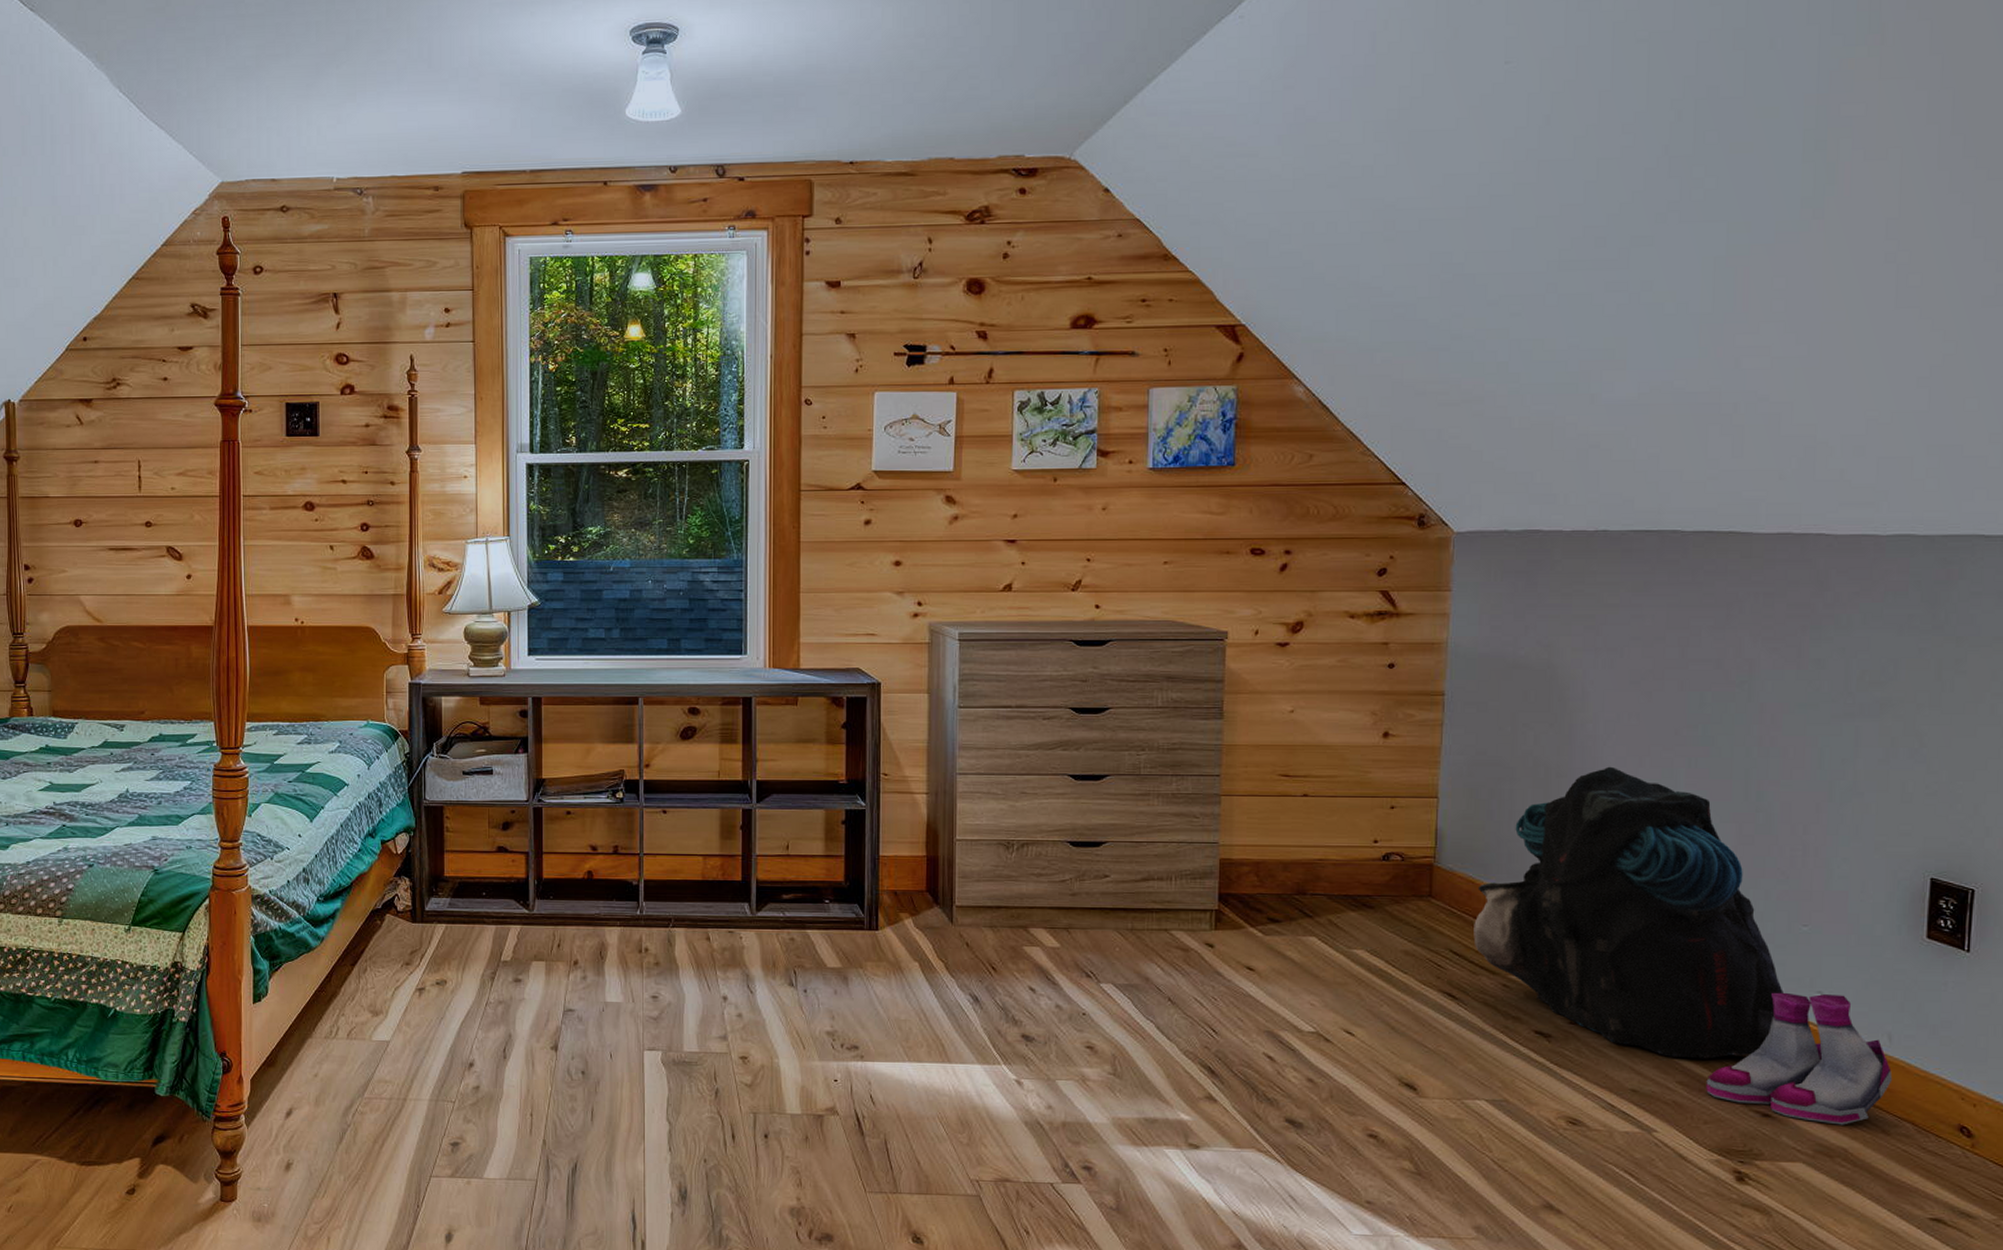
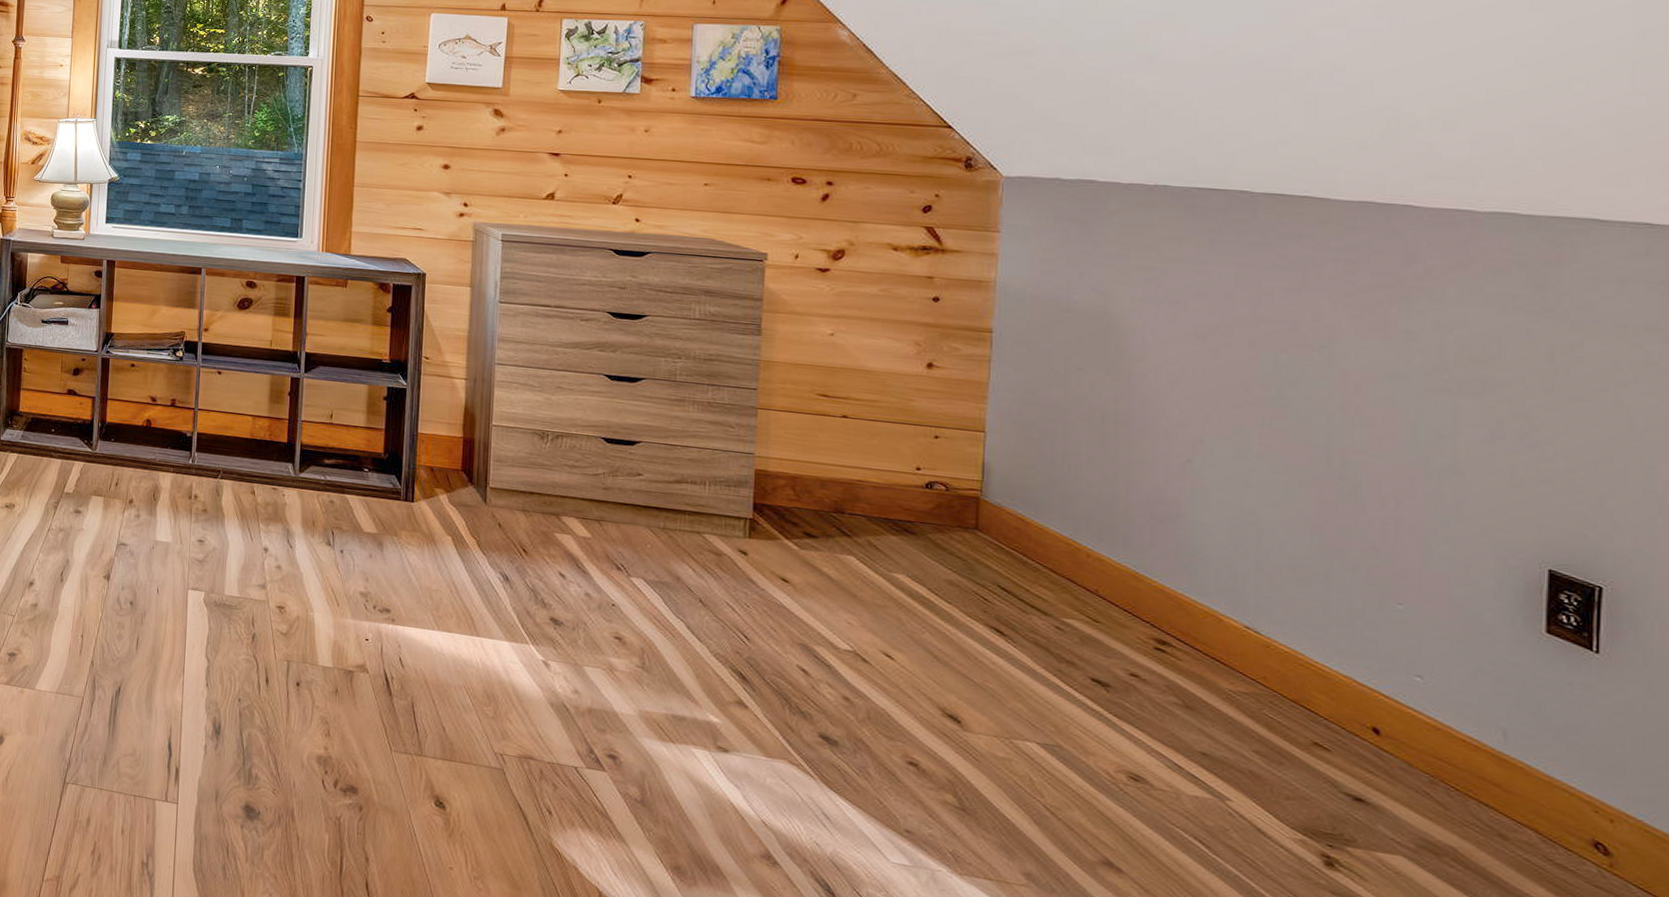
backpack: present [1473,766,1783,1059] -> none [1023,418,1376,733]
boots: present [1706,992,1893,1125] -> none [1287,670,1510,822]

